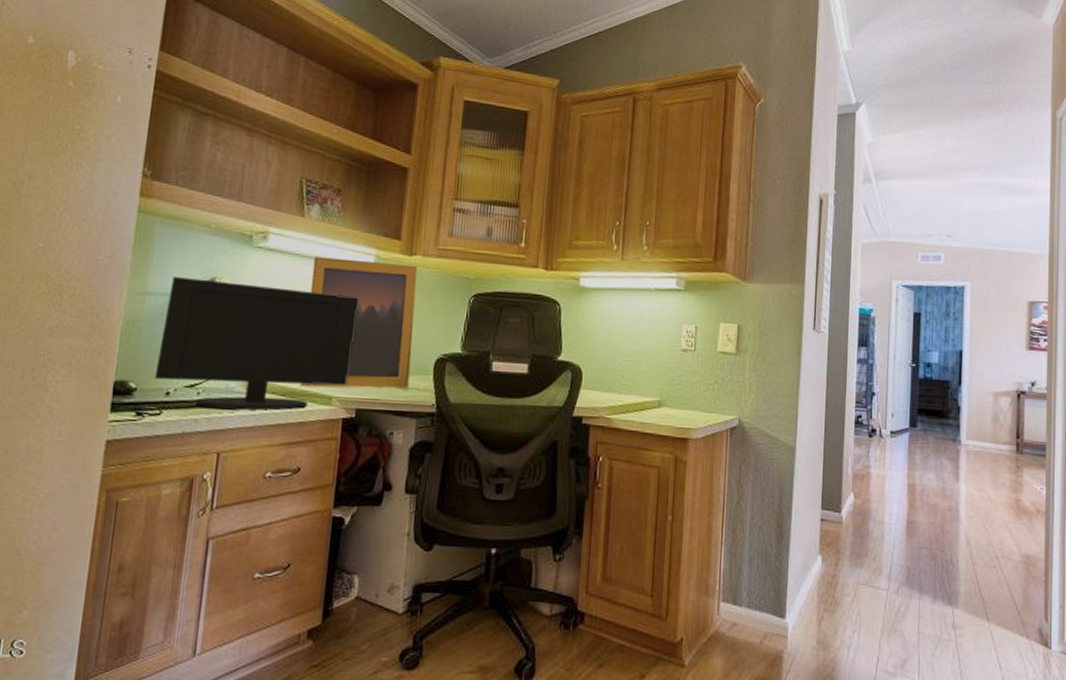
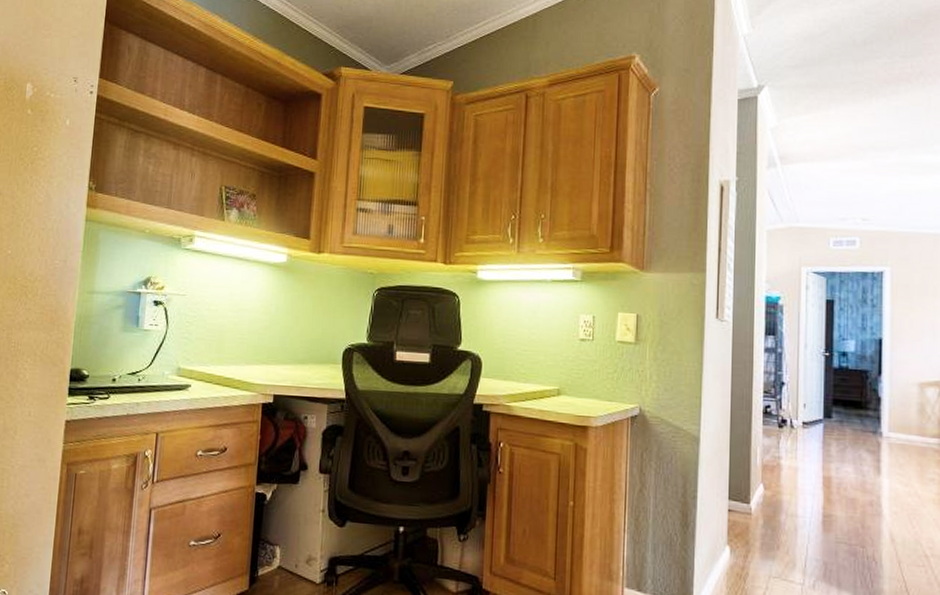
monitor: present [154,277,359,411] -> none [103,277,274,396]
picture frame: present [300,256,418,389] -> none [225,256,326,377]

